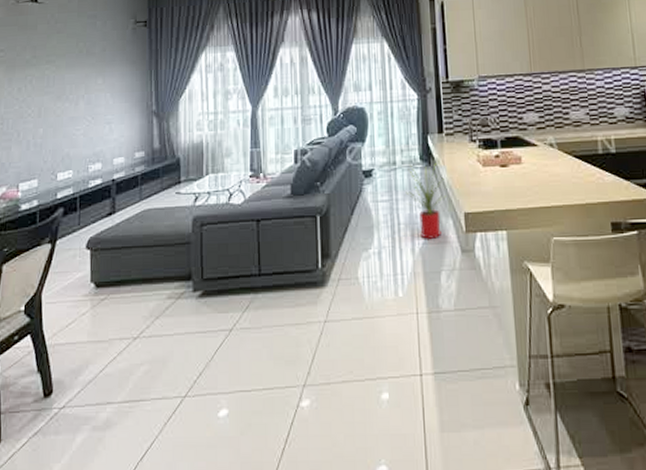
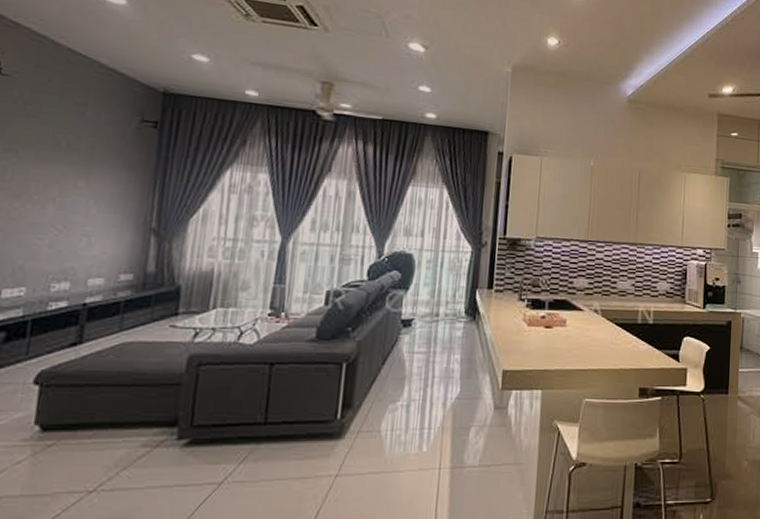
house plant: present [406,163,447,239] -> none [444,317,487,394]

